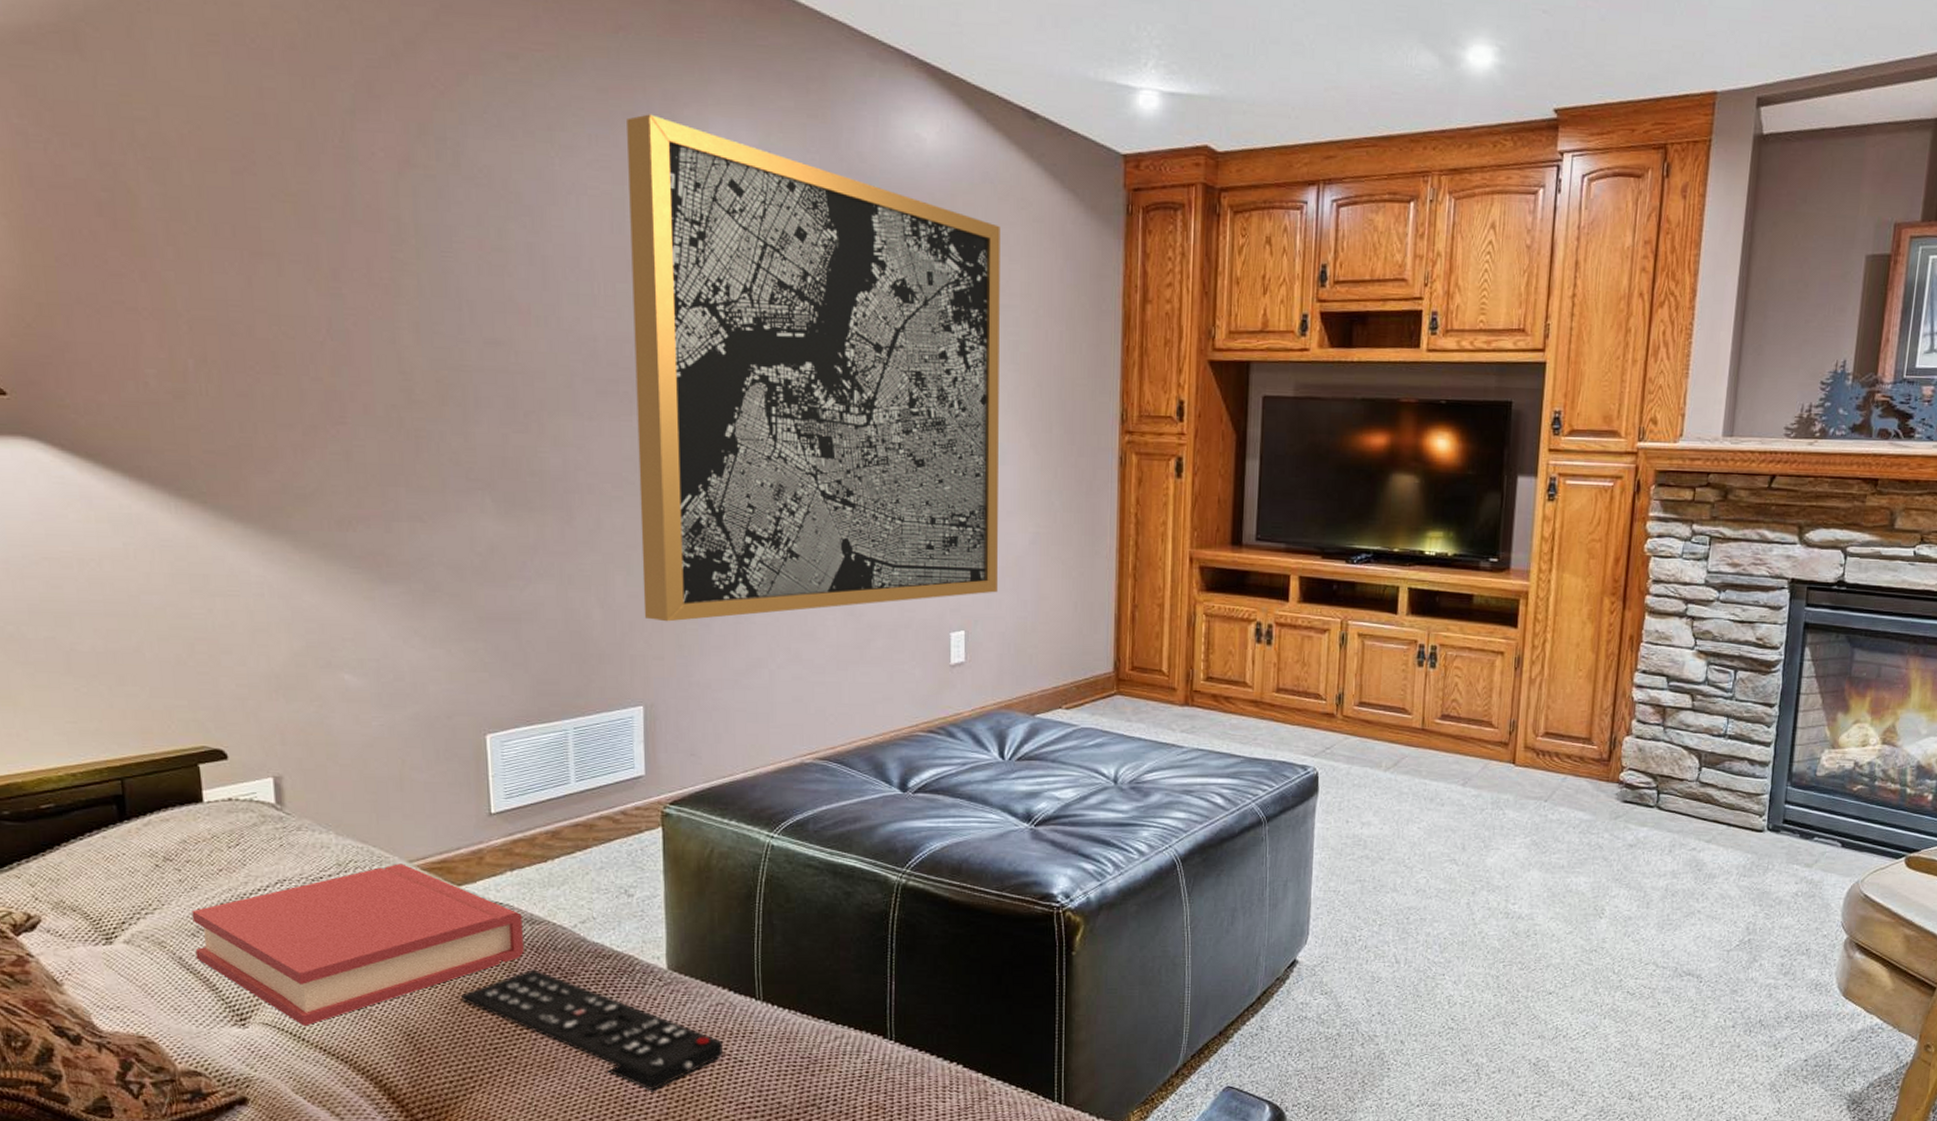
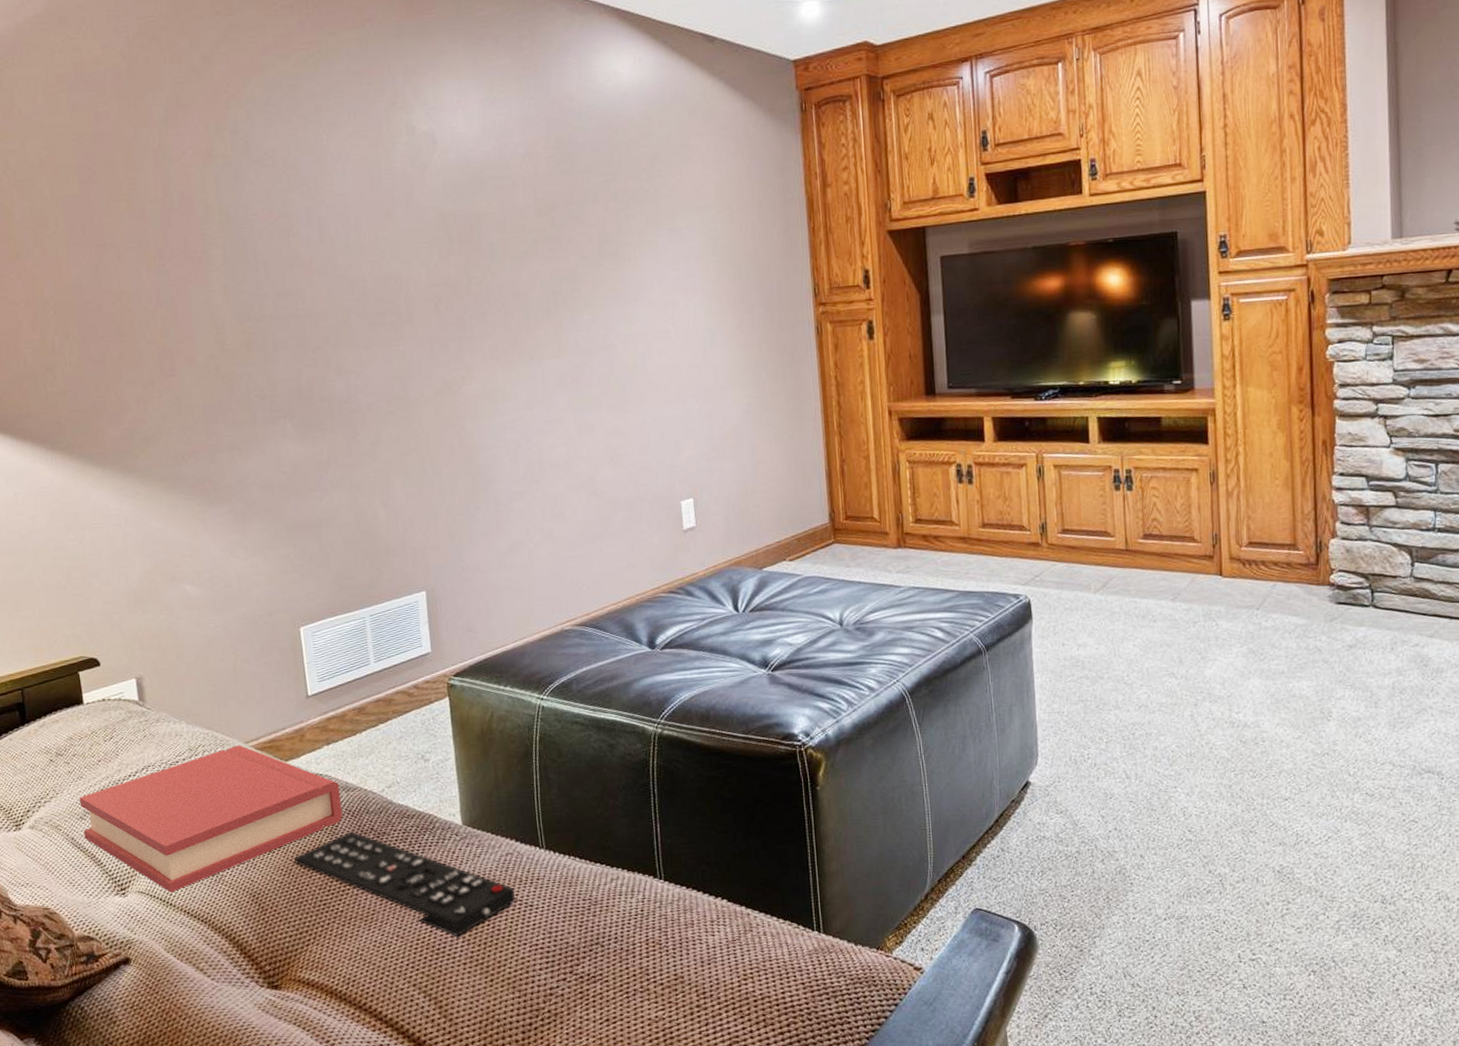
wall art: present [627,114,1000,622] -> none [377,87,720,516]

